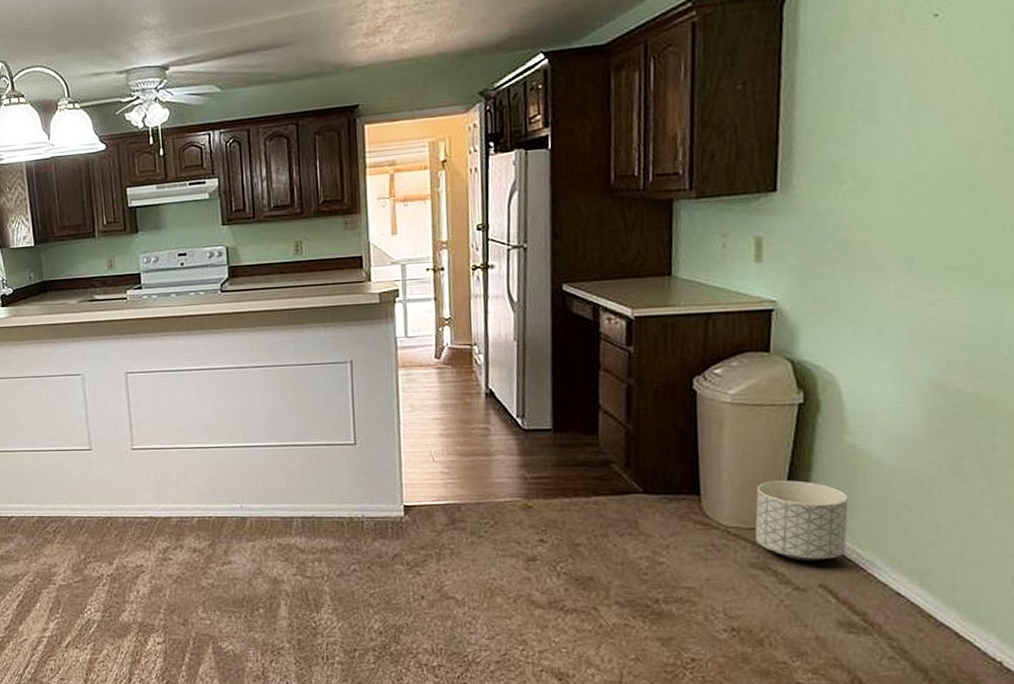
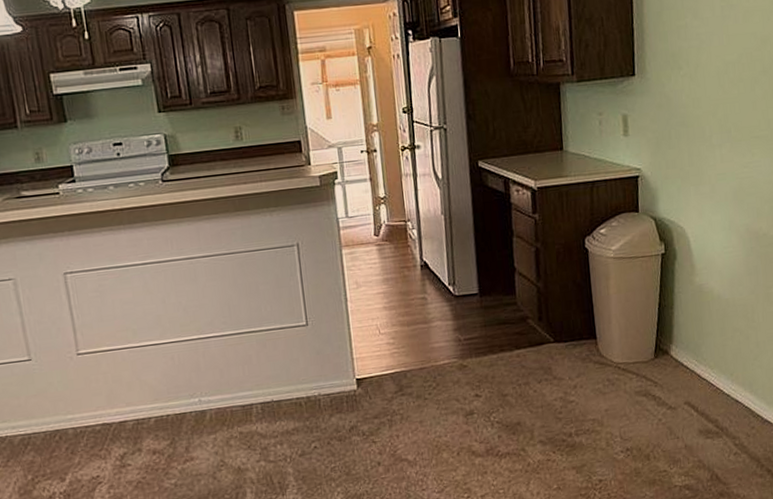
planter: present [755,480,848,562] -> none [636,318,701,385]

